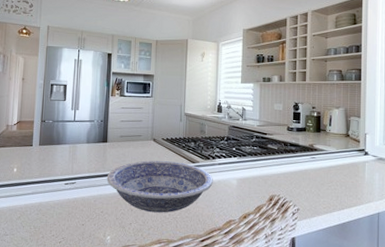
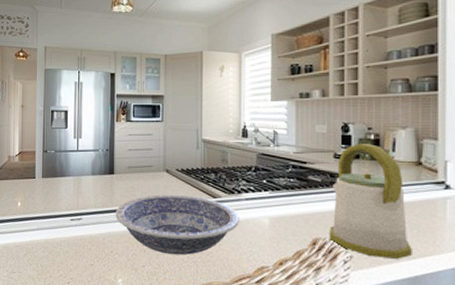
kettle: none [282,119,341,210] -> present [329,144,412,259]

